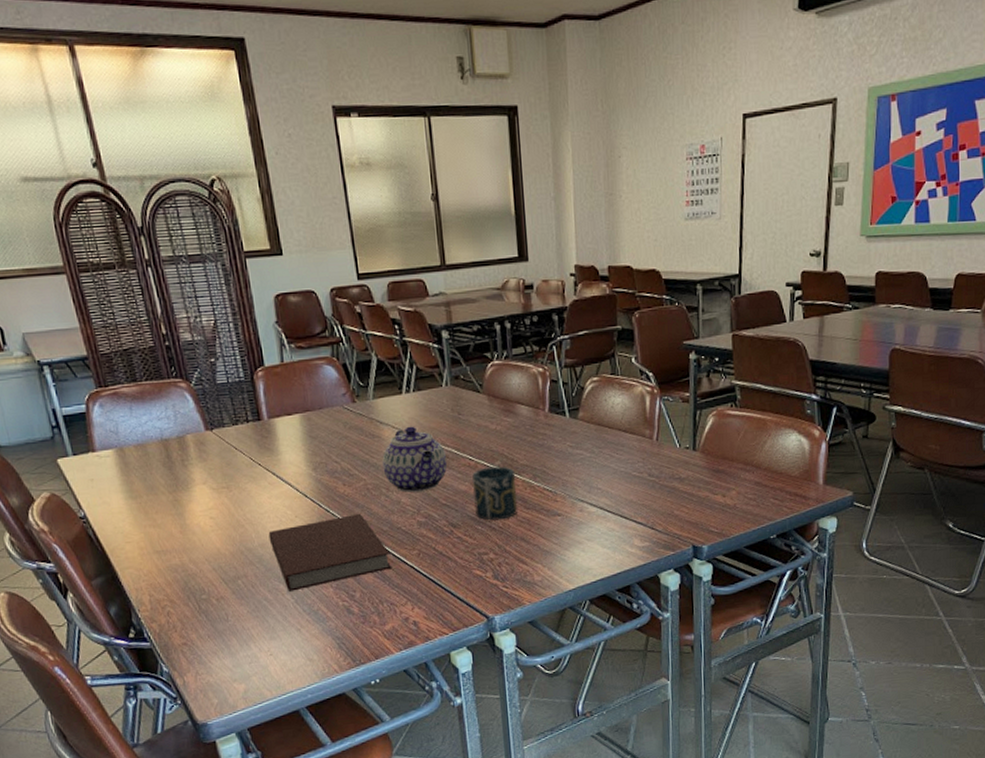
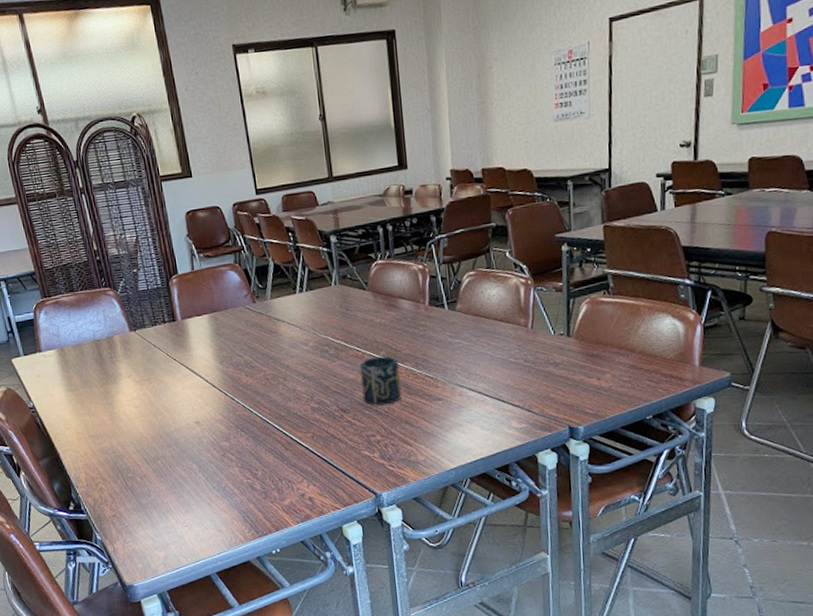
notebook: present [268,513,392,592] -> none [183,400,290,470]
teapot: present [382,426,448,493] -> none [279,322,338,382]

